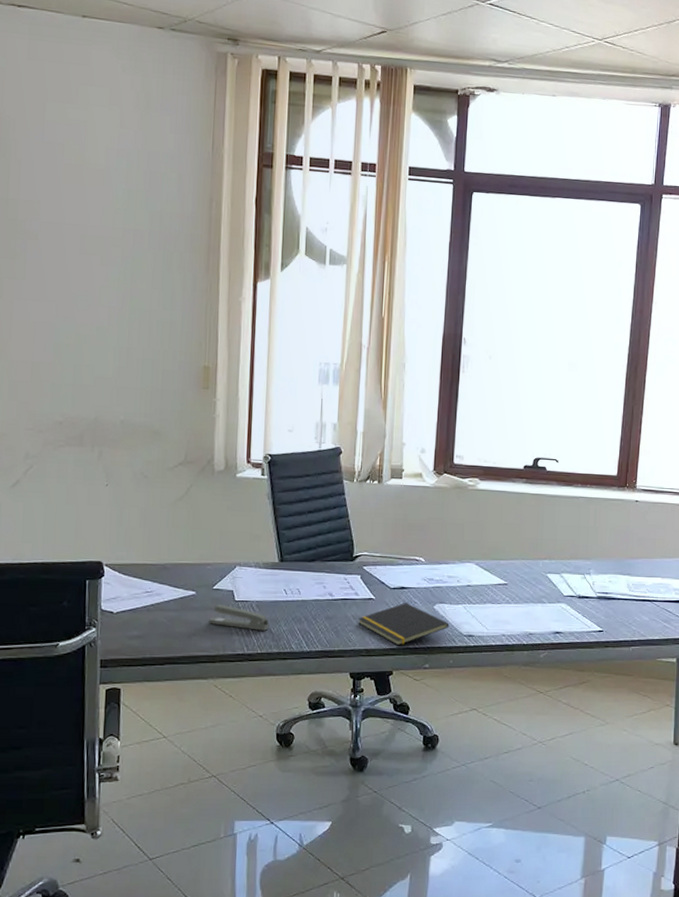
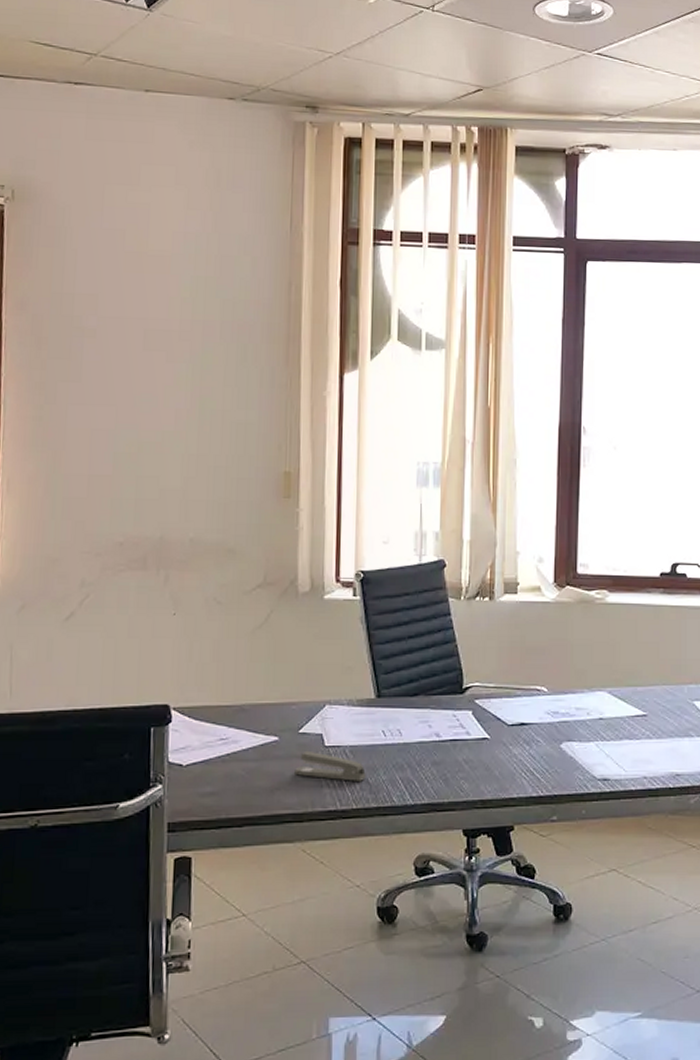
notepad: present [357,603,449,646] -> none [470,742,580,795]

